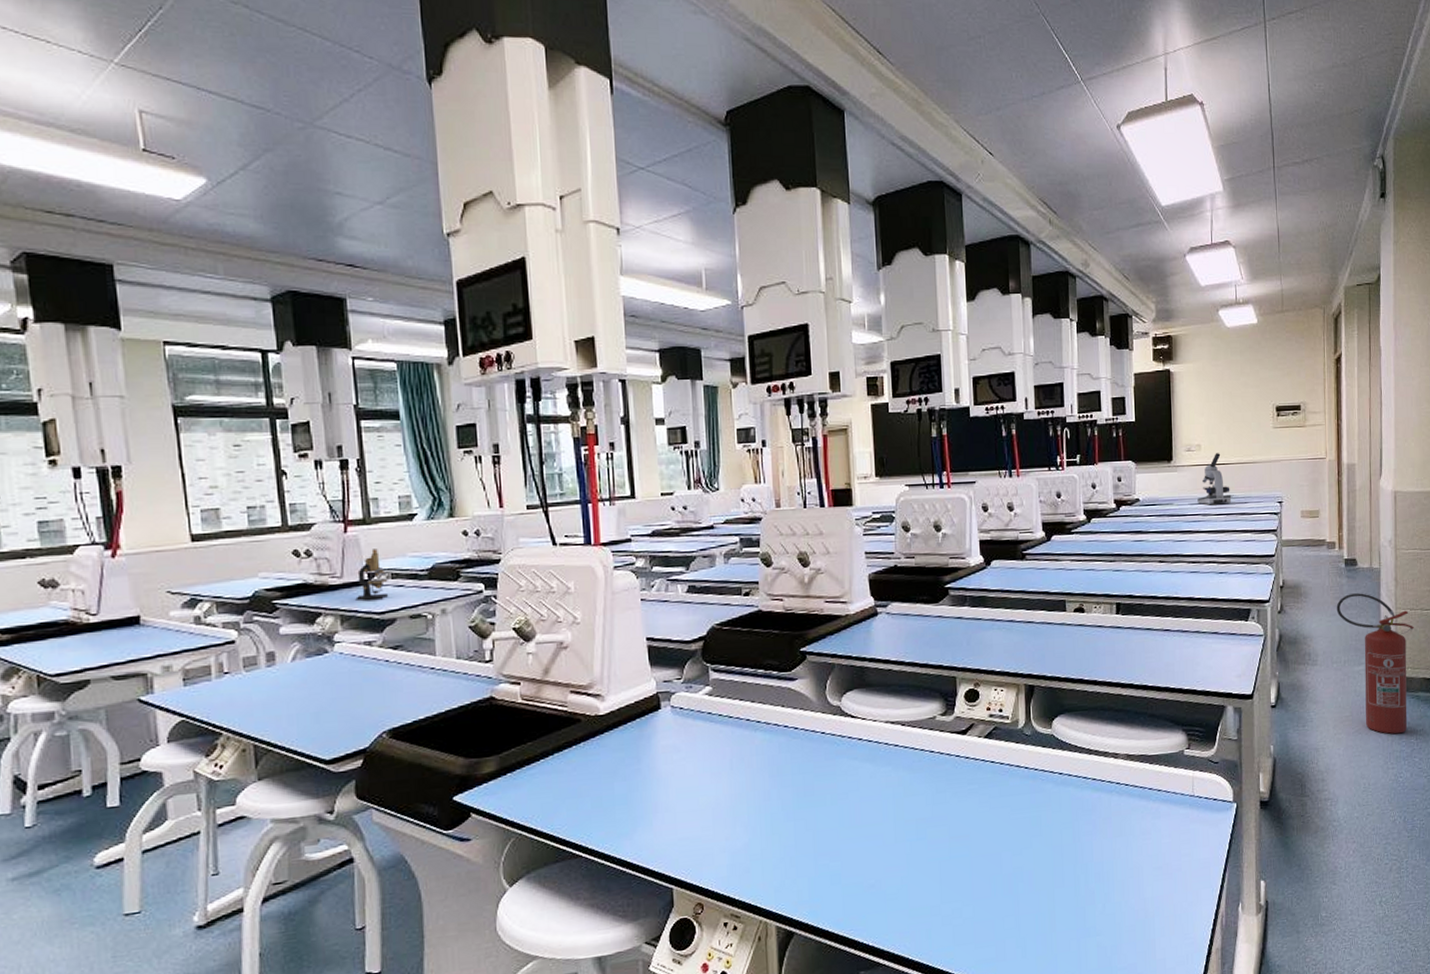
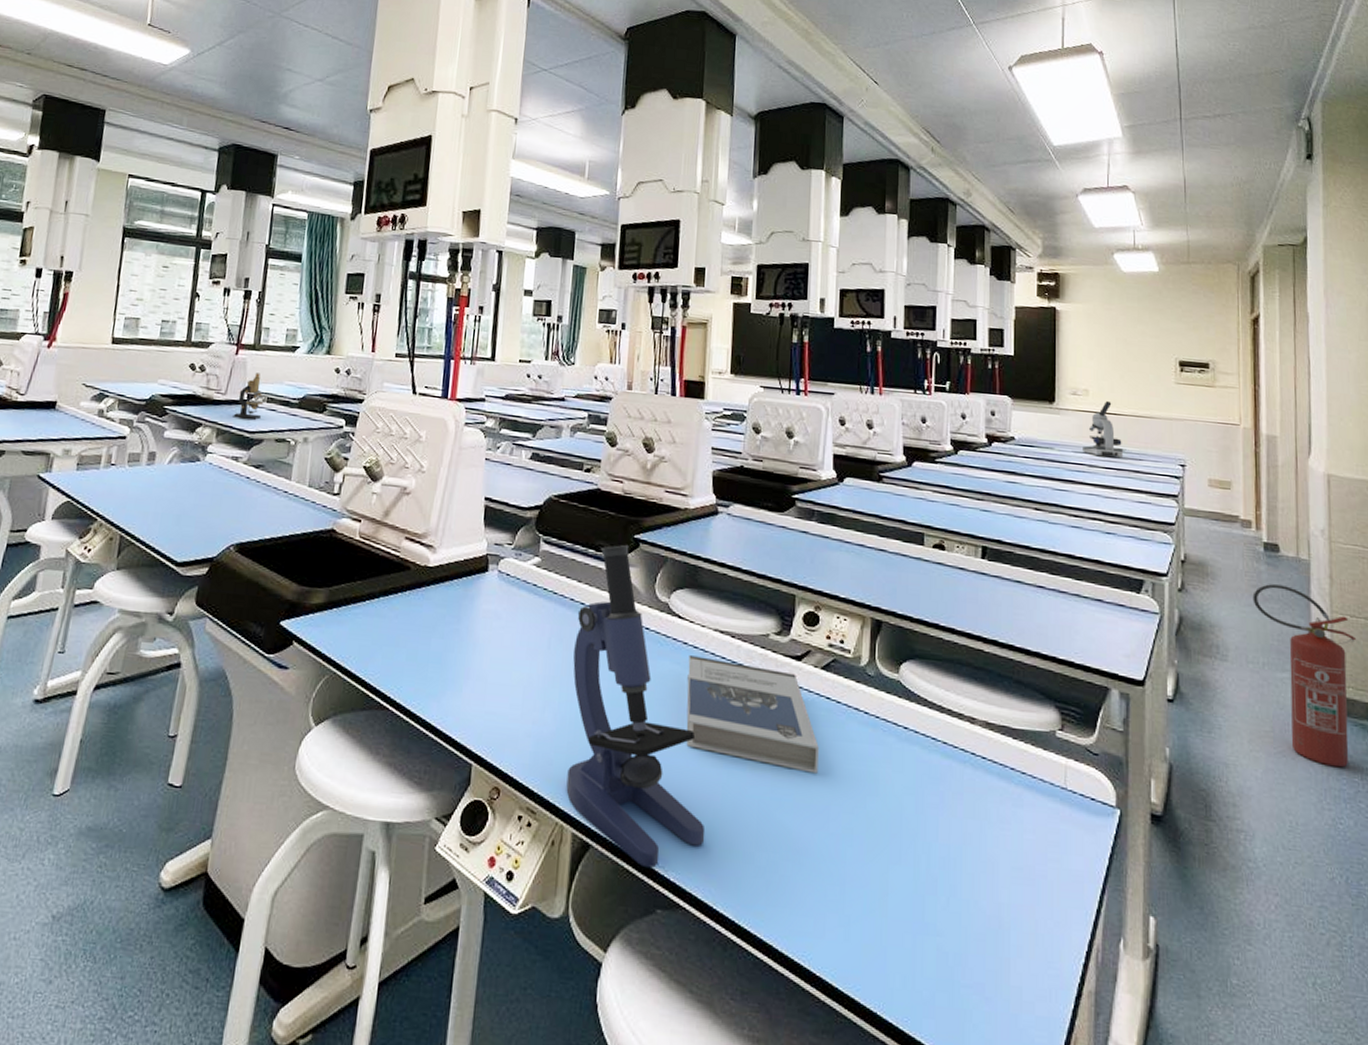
microscope: none [756,658,896,940] -> present [566,544,706,869]
hardback book: none [864,746,989,830] -> present [686,655,819,774]

